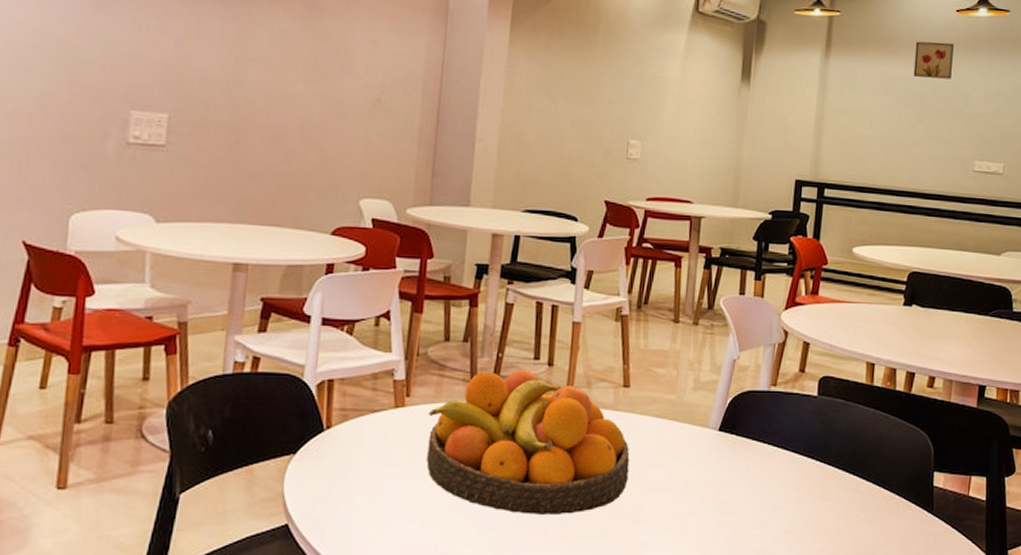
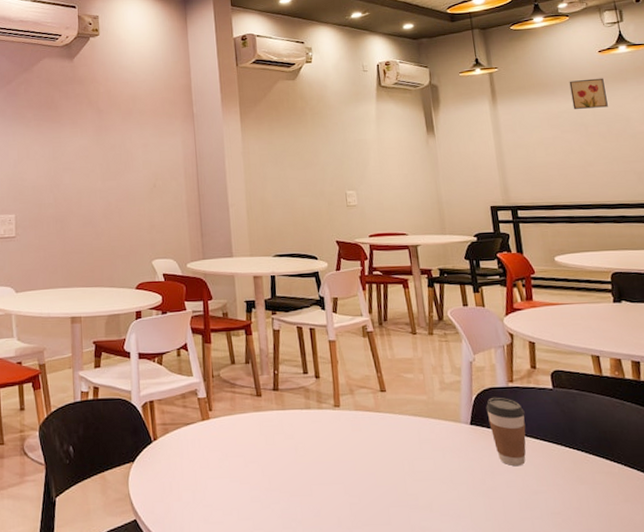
fruit bowl: present [426,370,630,514] -> none [228,383,400,505]
coffee cup: none [740,401,782,480] -> present [486,397,526,467]

